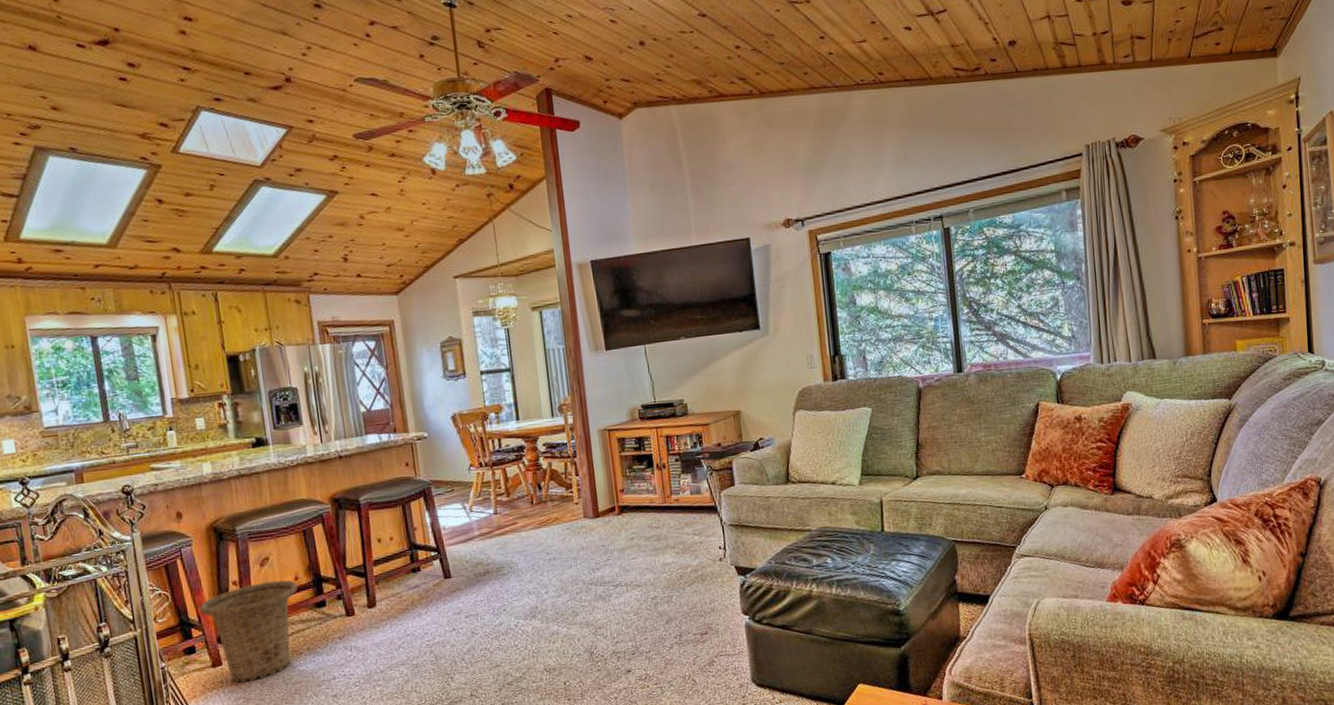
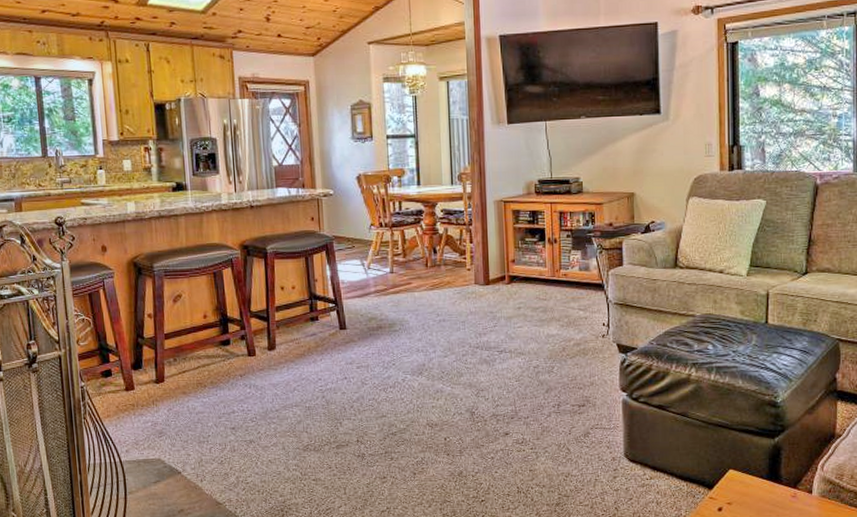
basket: present [199,580,298,683] -> none [117,317,206,407]

